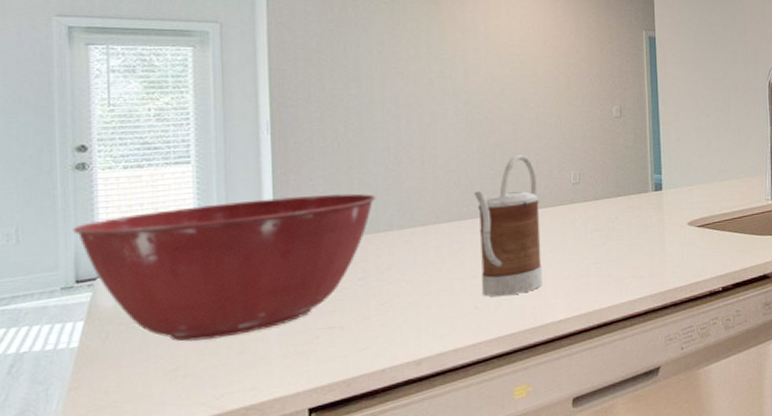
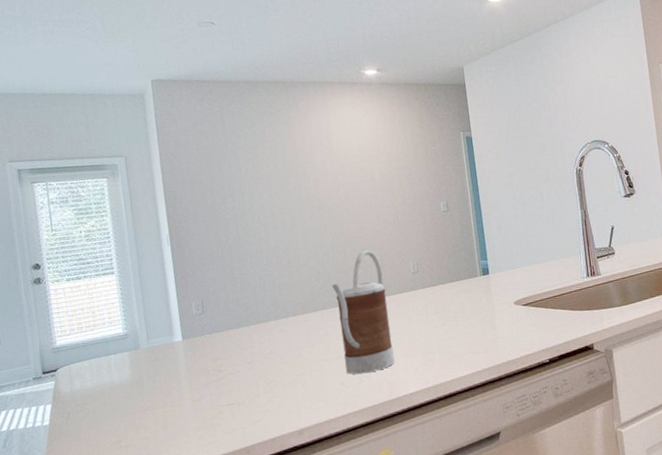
mixing bowl: present [72,193,376,342] -> none [36,291,255,419]

